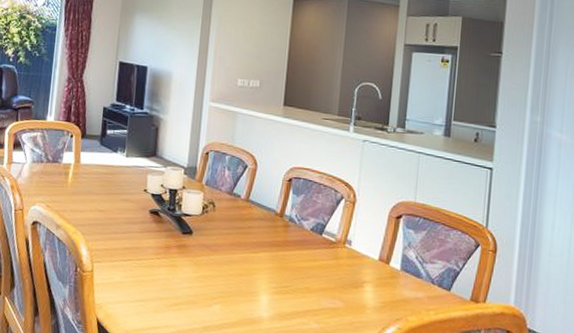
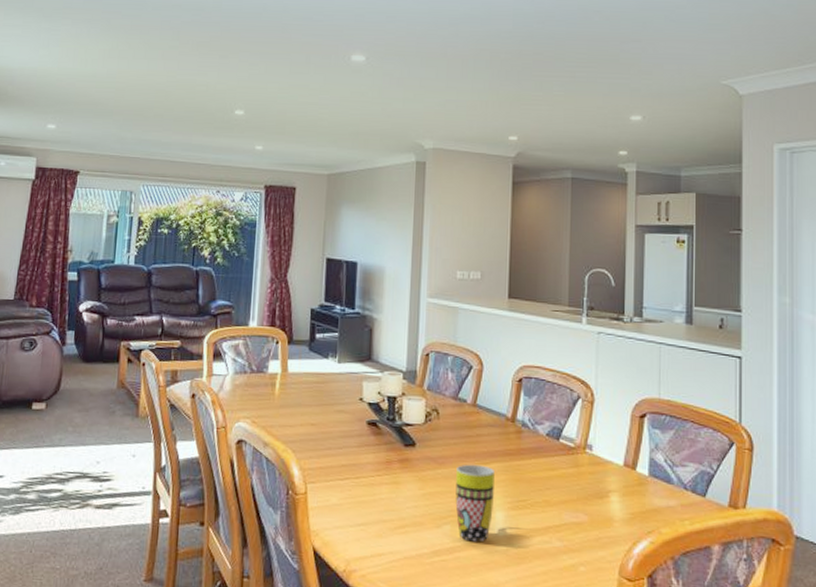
mug: none [225,252,262,321] -> present [455,464,495,542]

